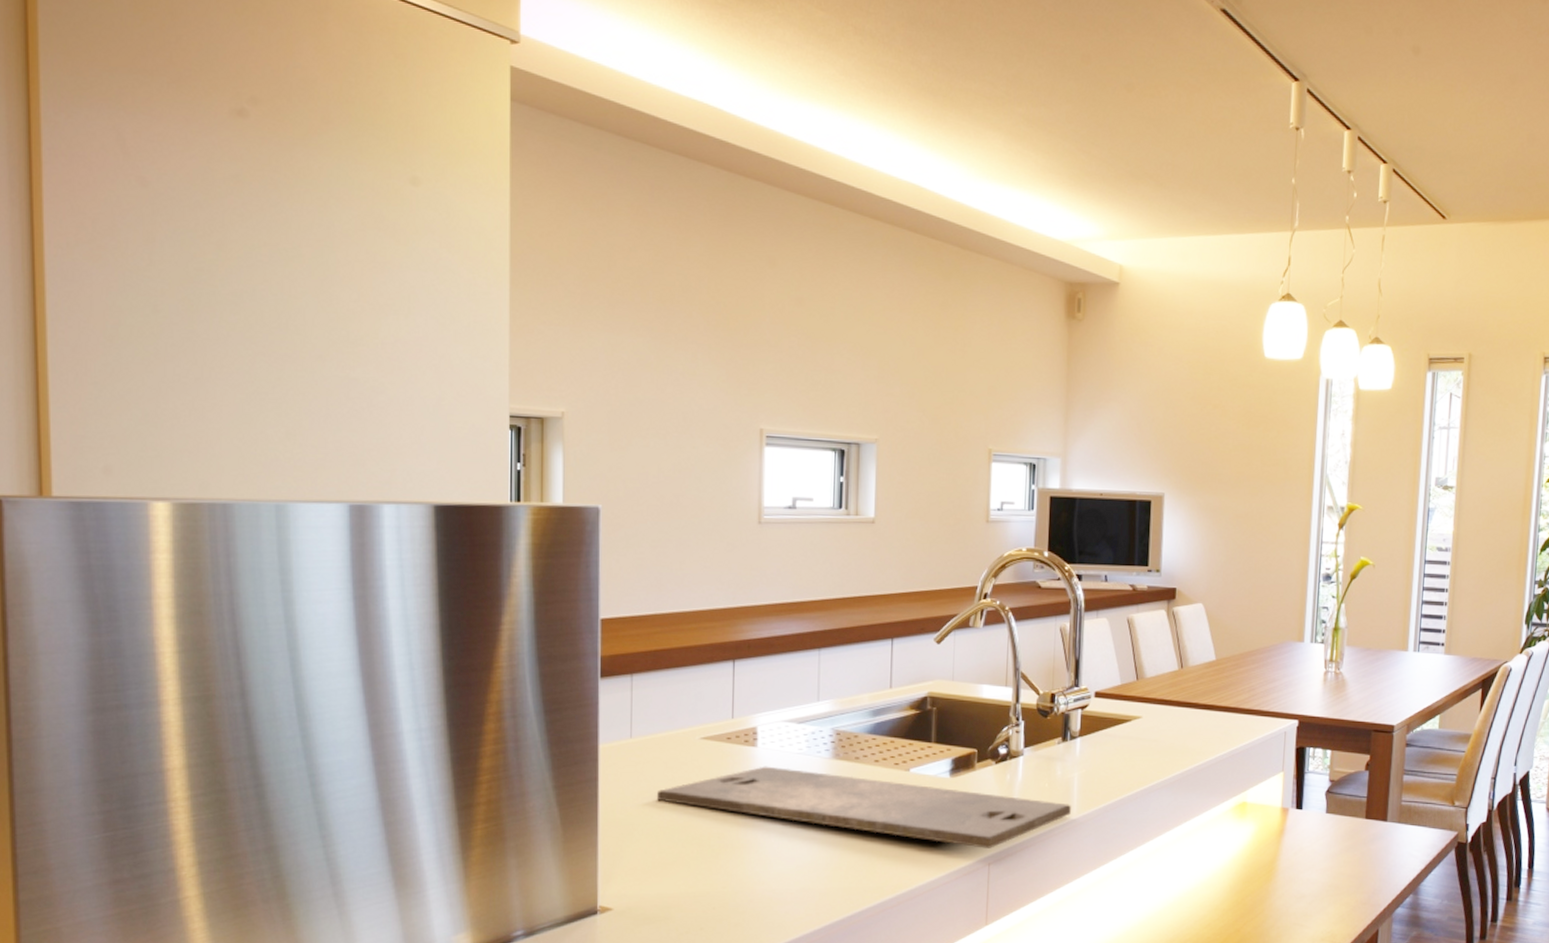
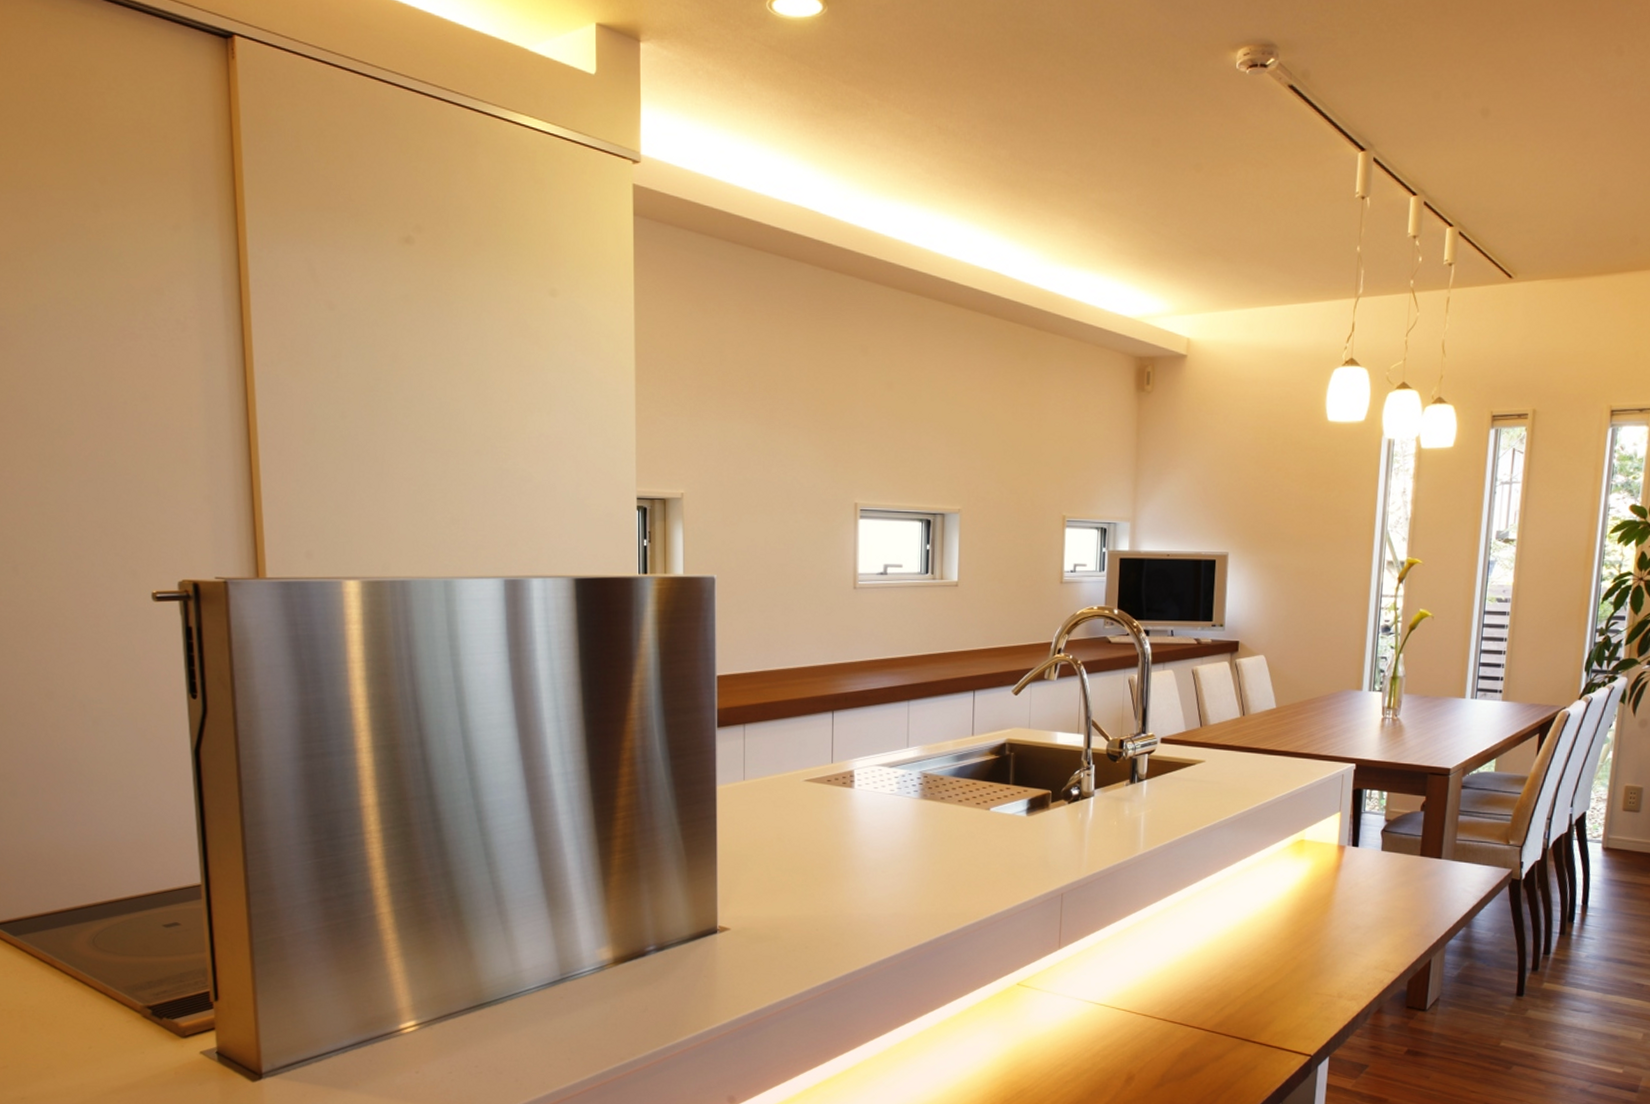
cutting board: present [657,766,1071,849] -> none [767,805,1138,880]

